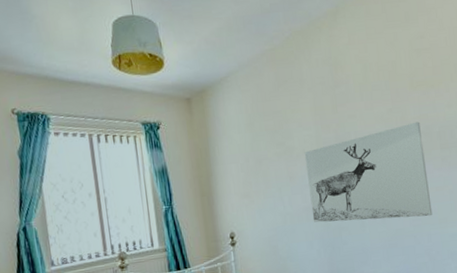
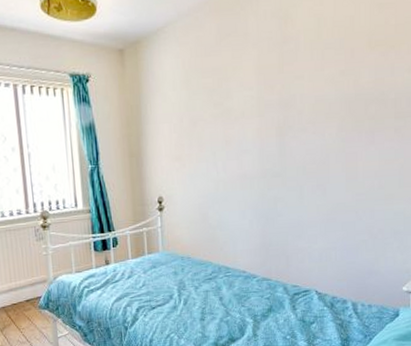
wall art: present [304,121,433,223] -> none [243,86,378,192]

